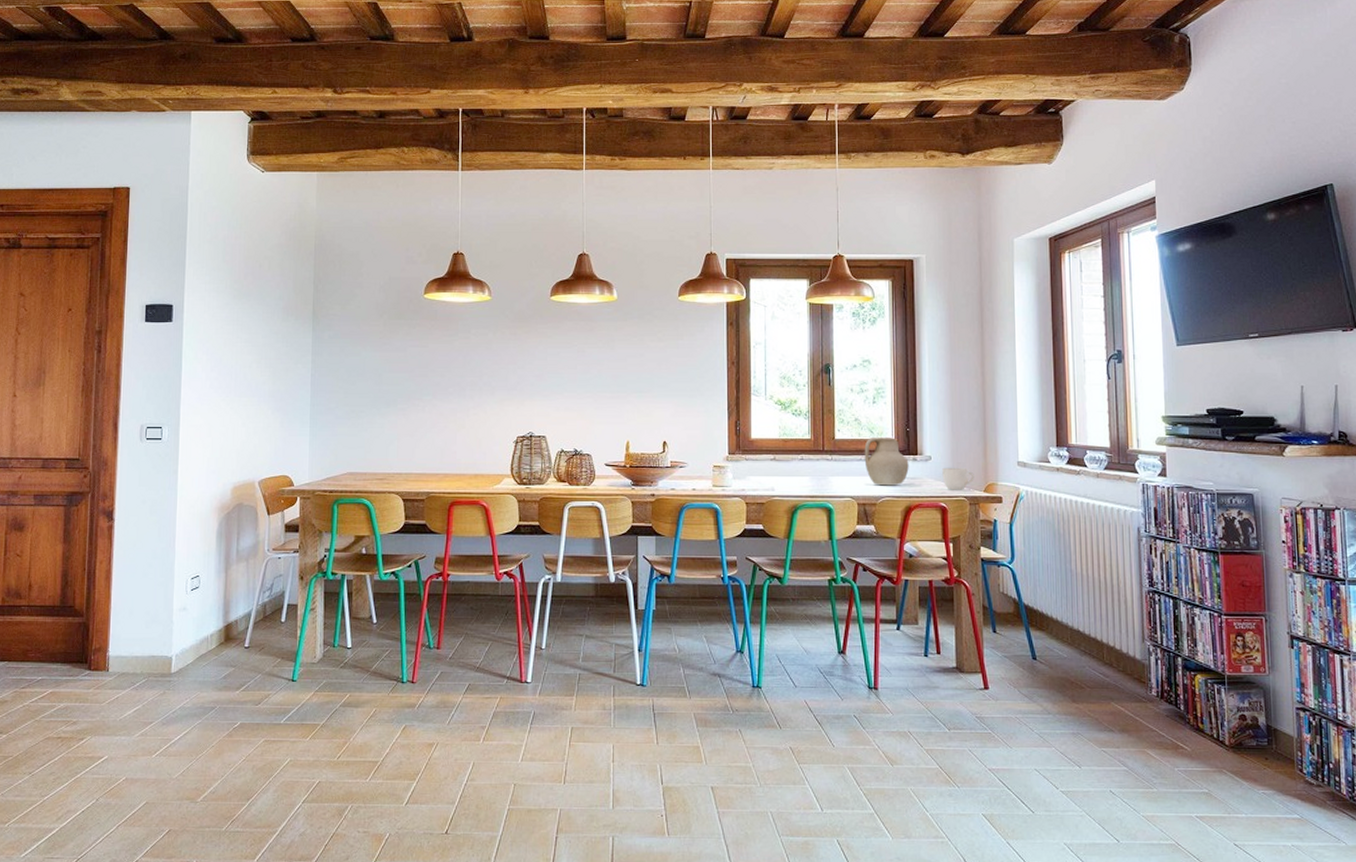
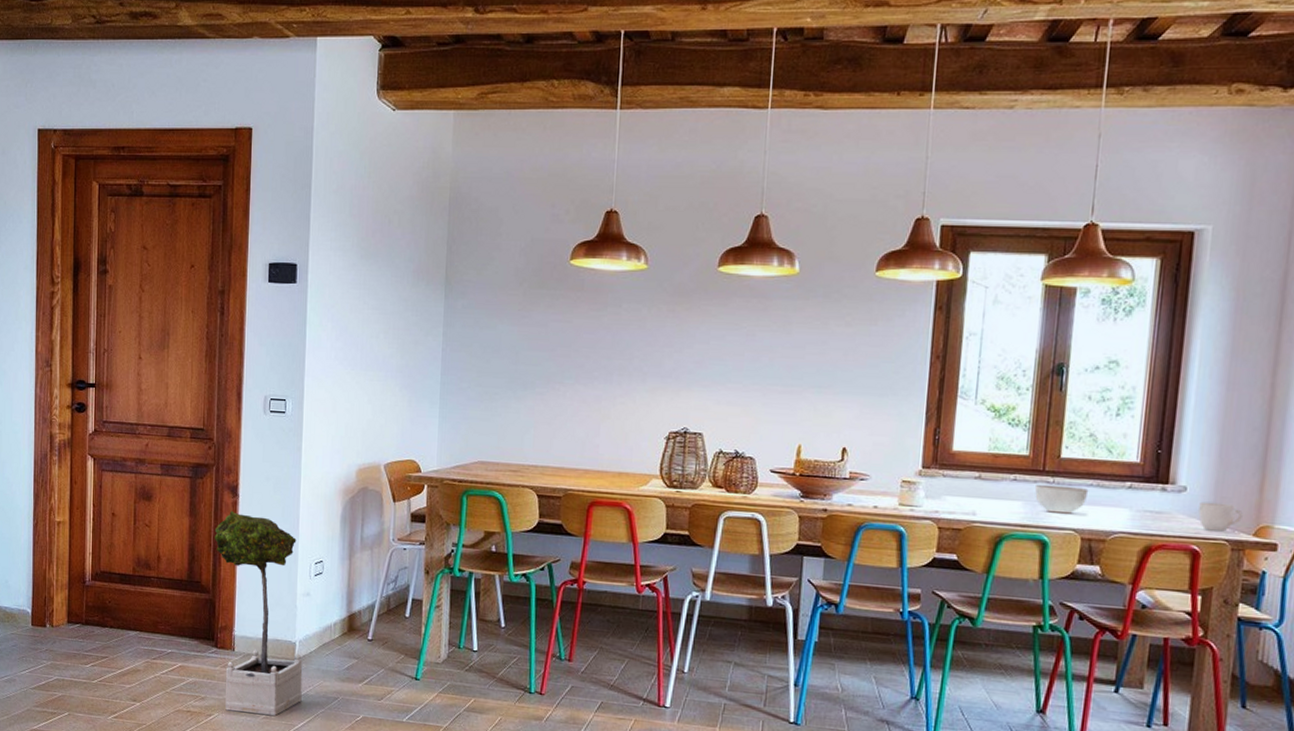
potted tree: none [88,534,179,733] -> present [214,510,303,716]
bowl: none [819,461,859,484] -> present [1035,484,1089,514]
ceramic pitcher: present [864,438,909,486] -> none [1096,458,1156,520]

